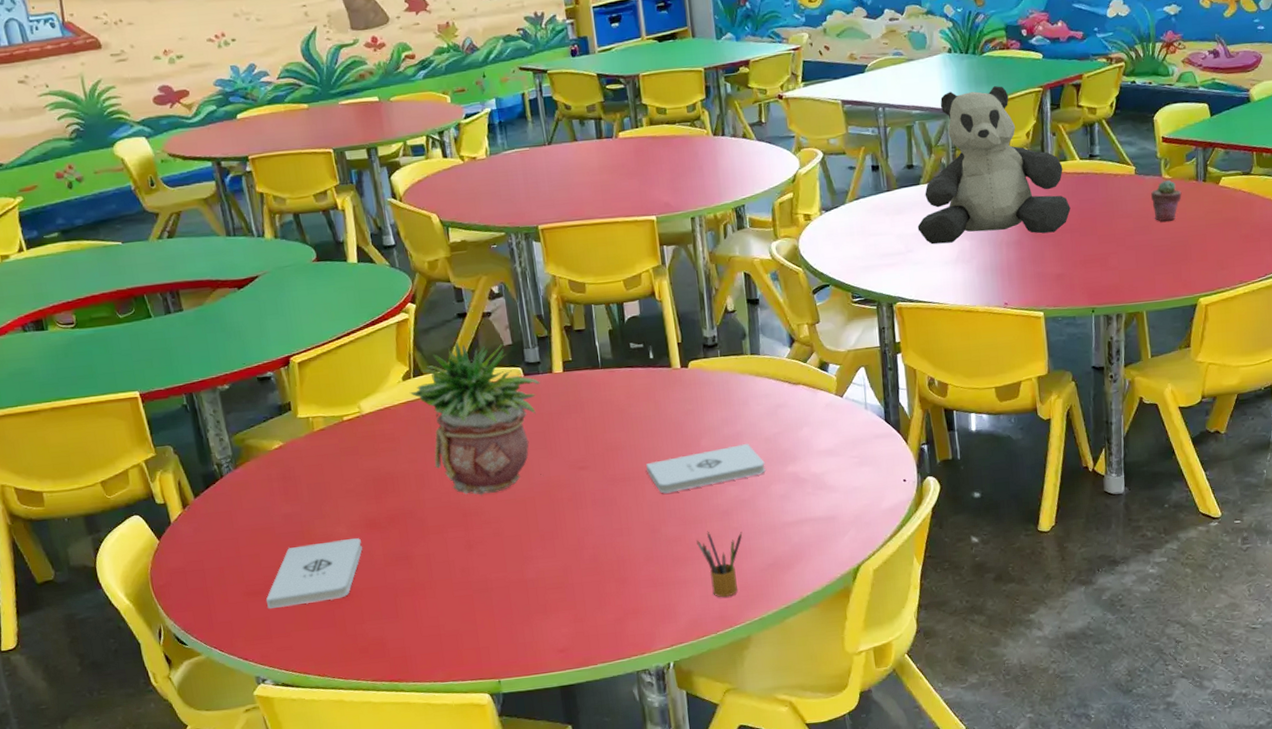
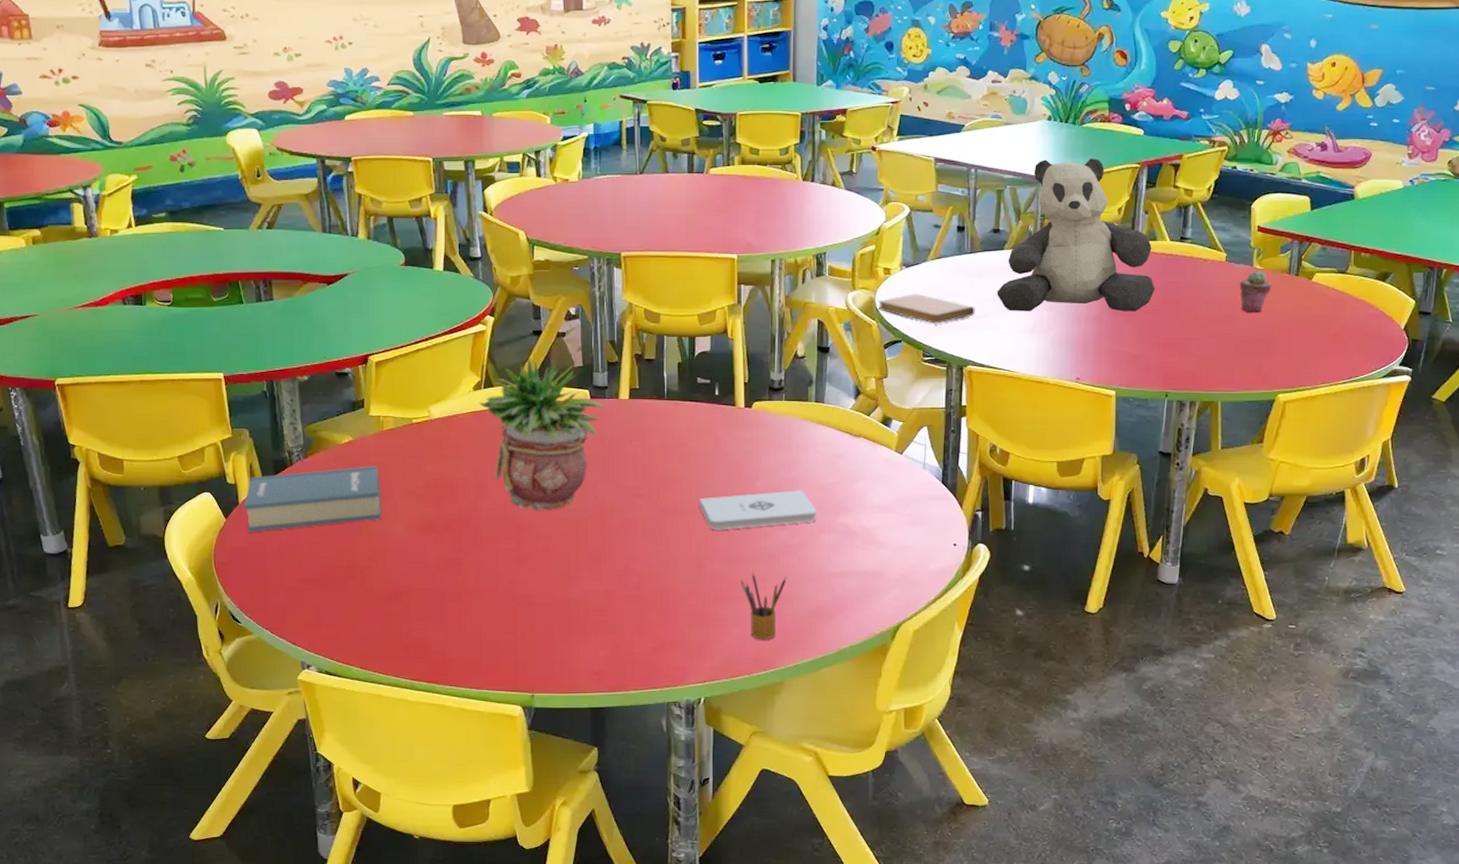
hardback book: none [176,468,323,551] -> present [243,466,381,532]
notepad: present [265,538,363,610] -> none [319,539,417,598]
notebook: none [802,236,899,265] -> present [879,293,975,324]

